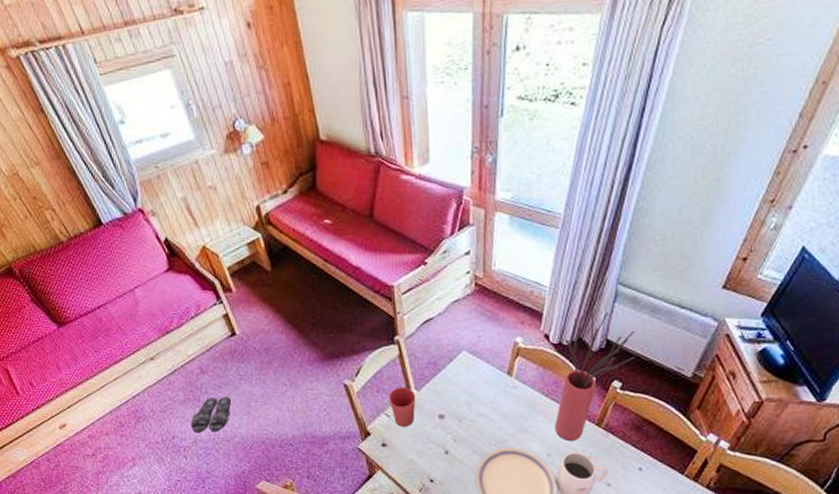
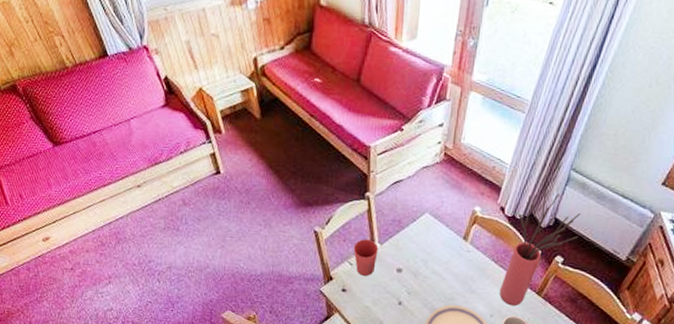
slippers: present [190,396,231,433] -> none [167,228,208,261]

